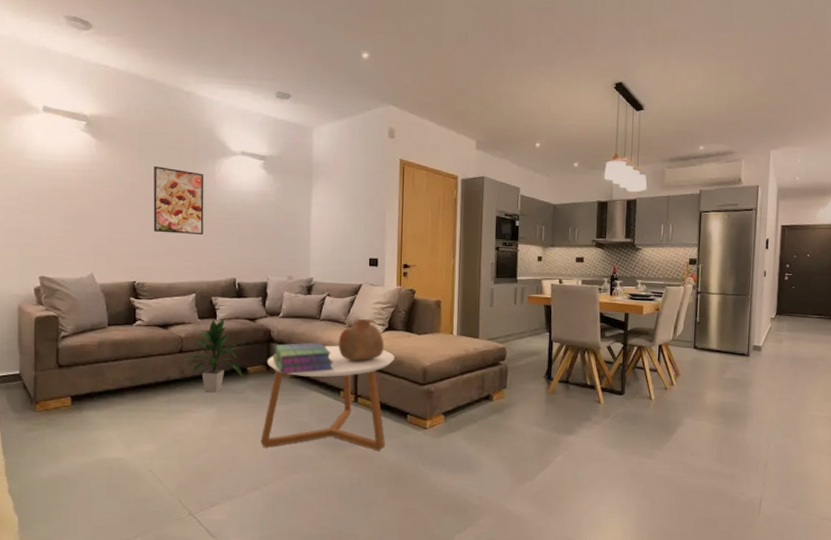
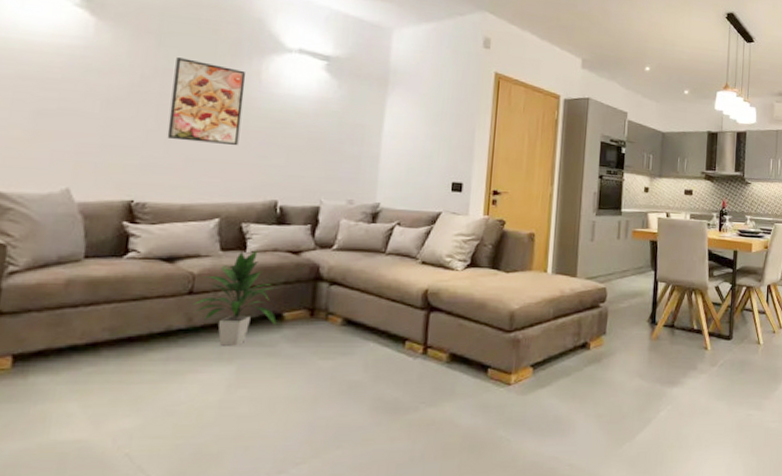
coffee table: present [260,345,394,451] -> none [293,284,476,416]
stack of books: present [272,342,333,375] -> none [319,281,399,322]
vase: present [338,318,384,362] -> none [406,253,465,305]

